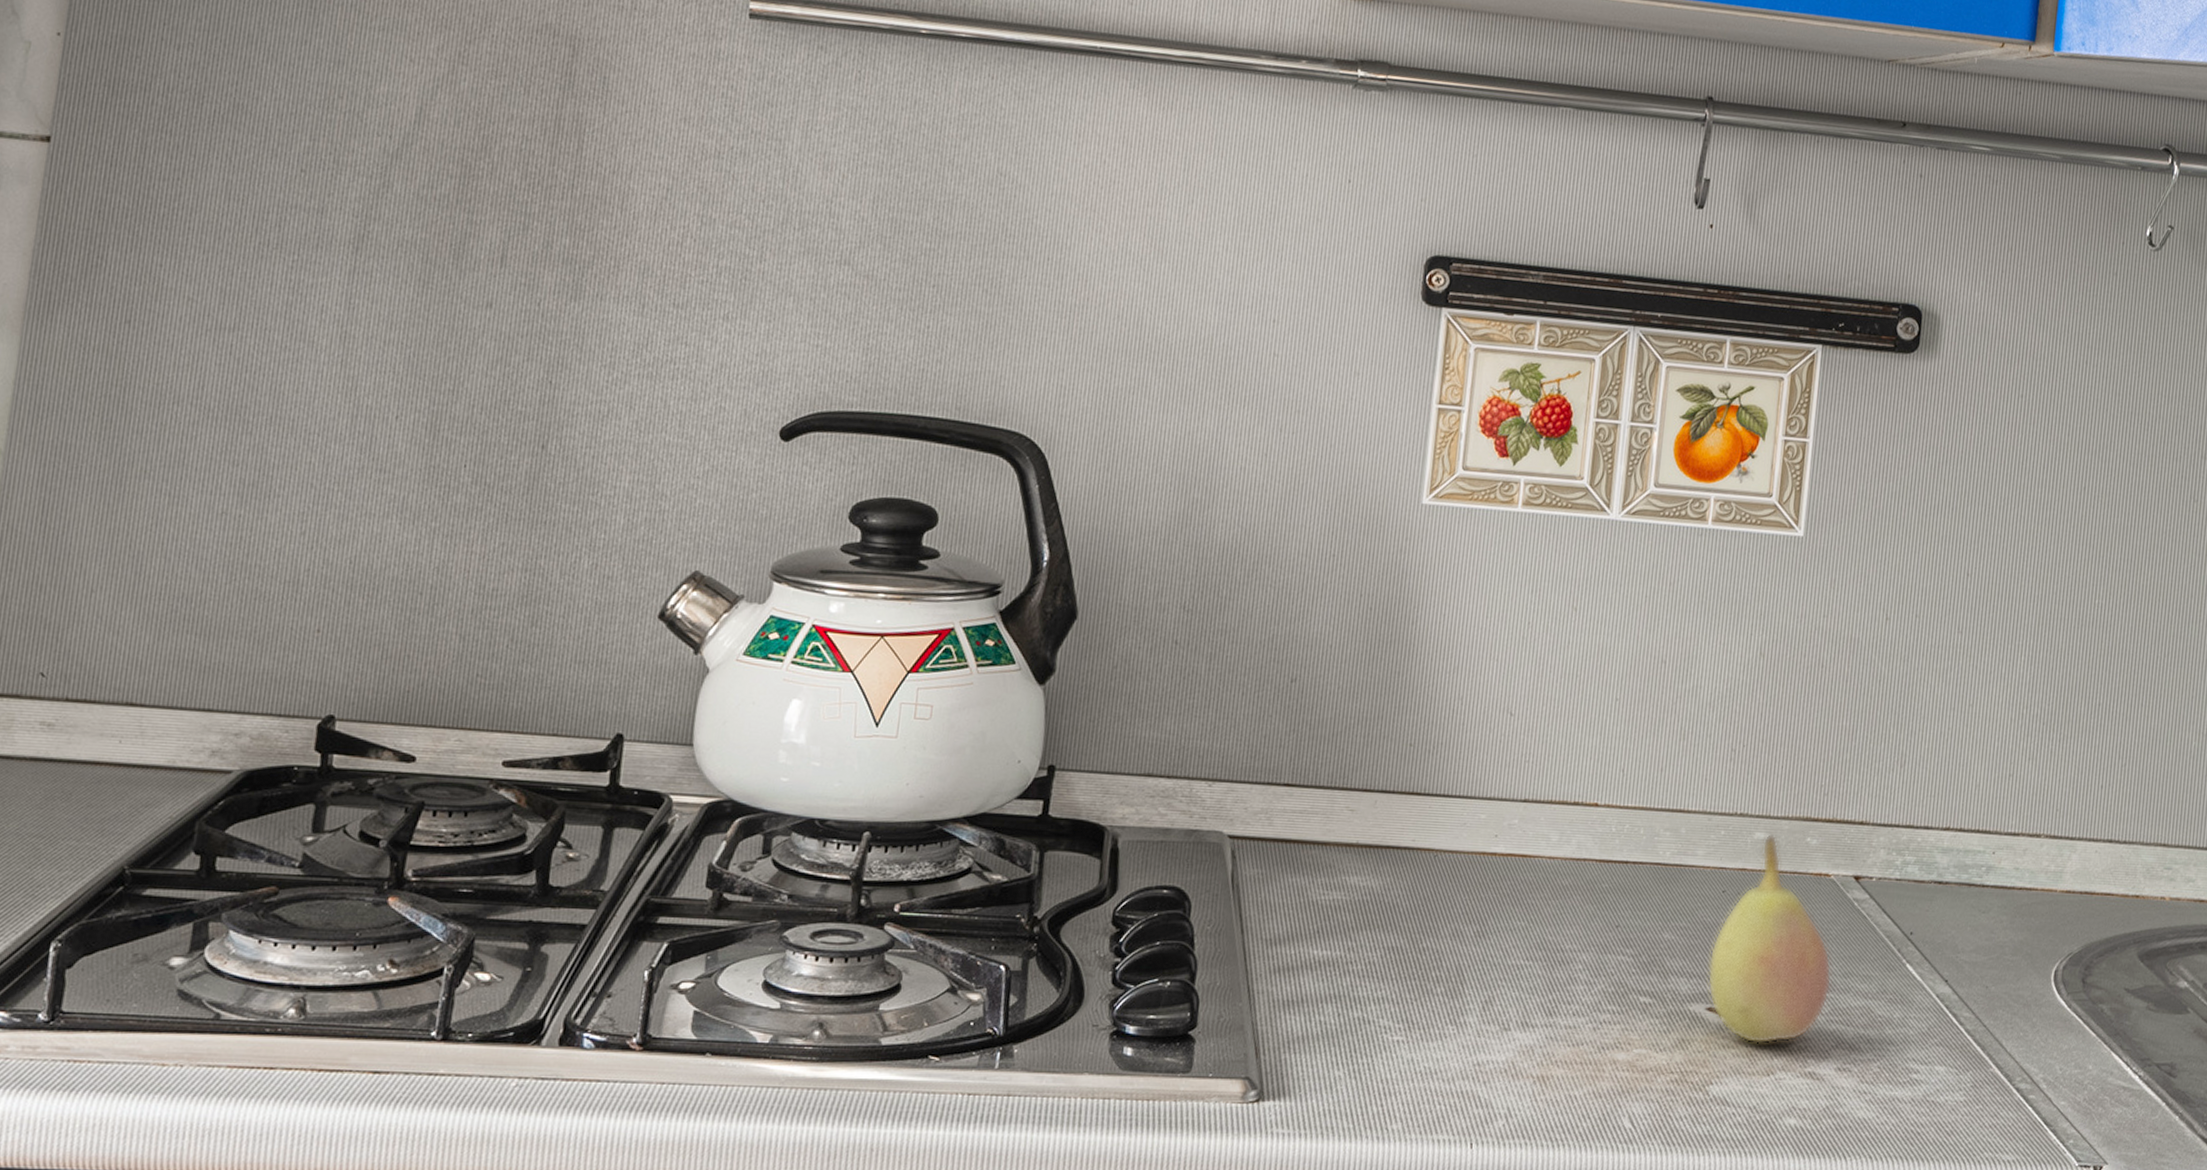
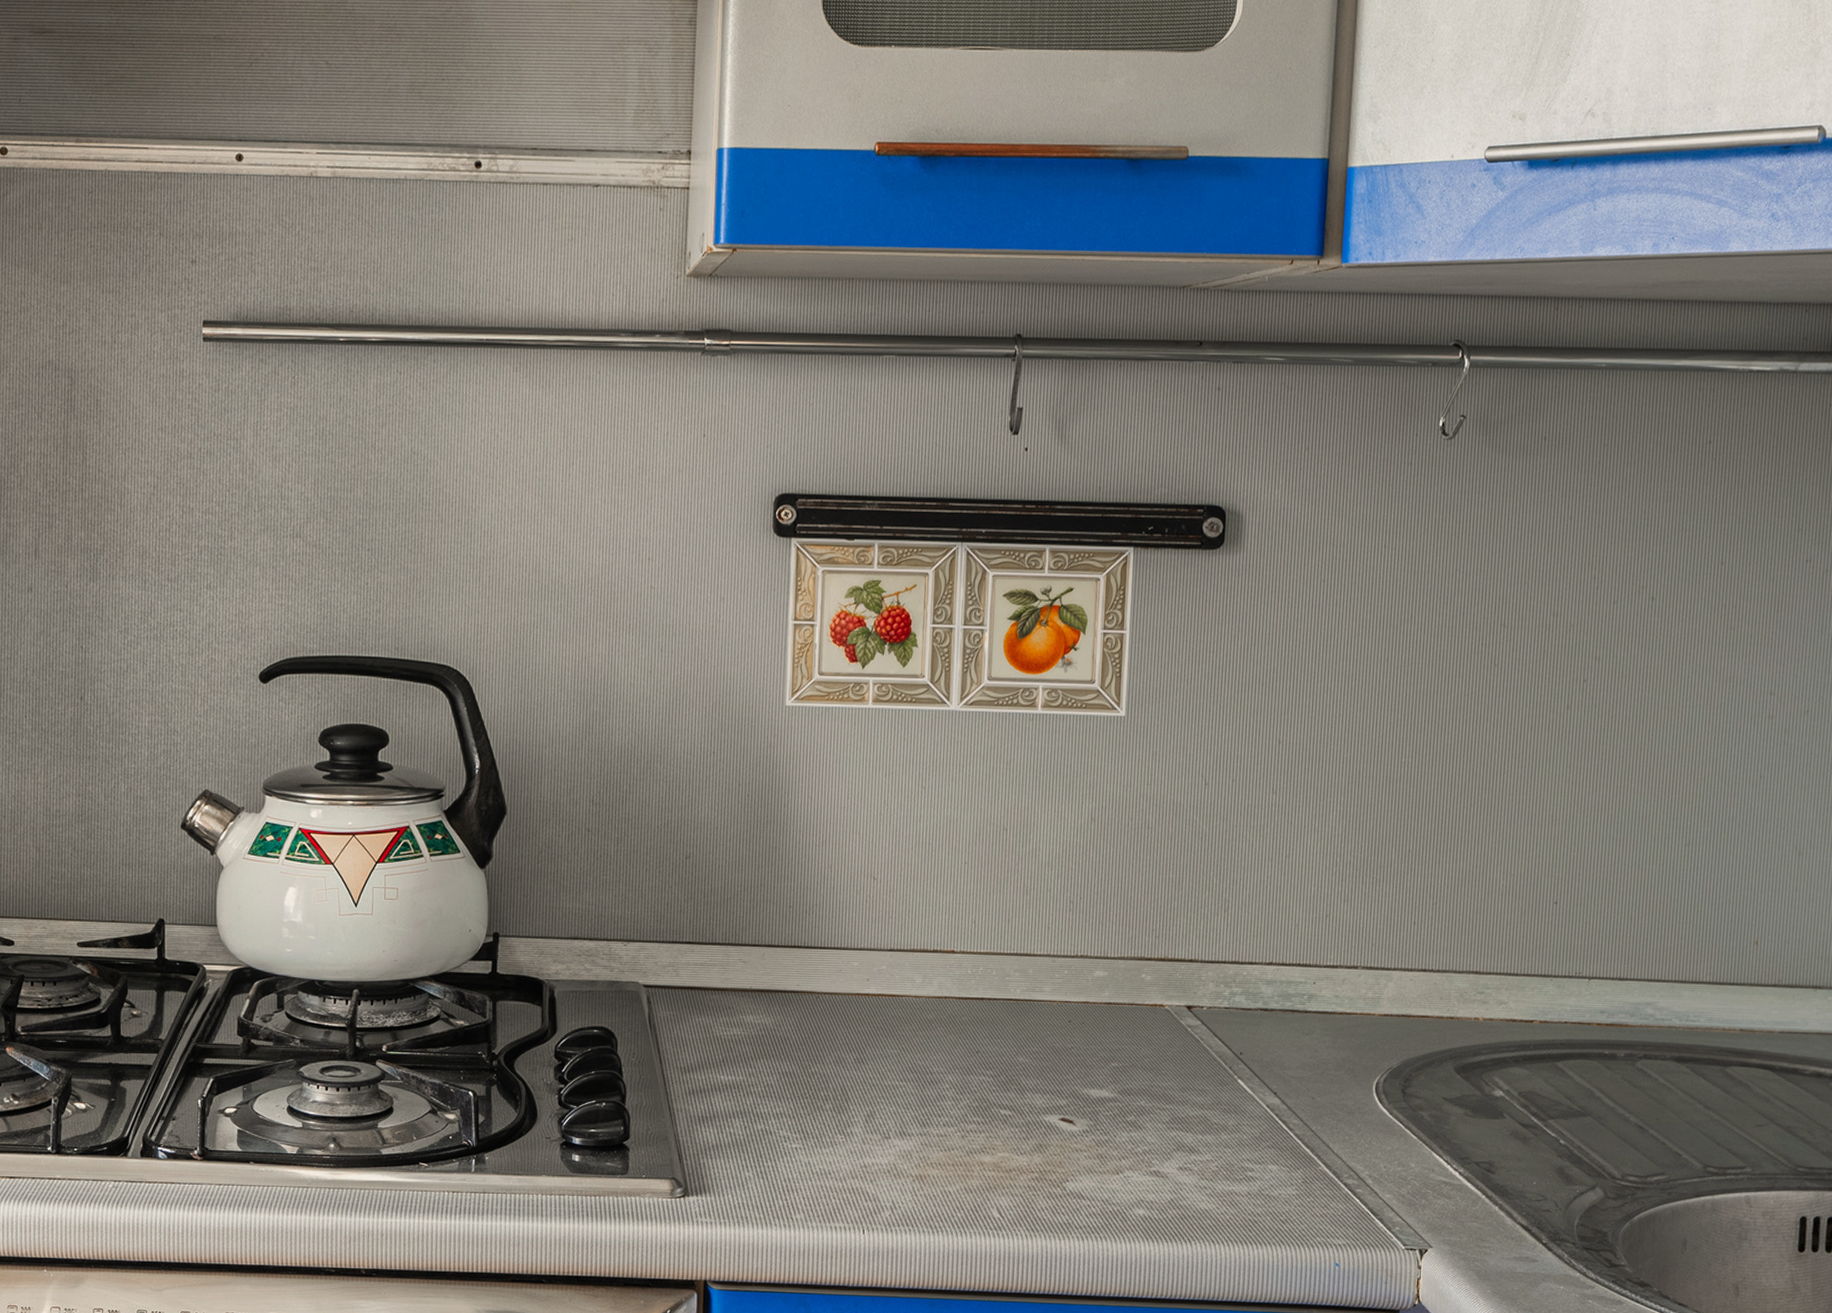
fruit: present [1707,833,1832,1044] -> none [1059,971,1171,1148]

